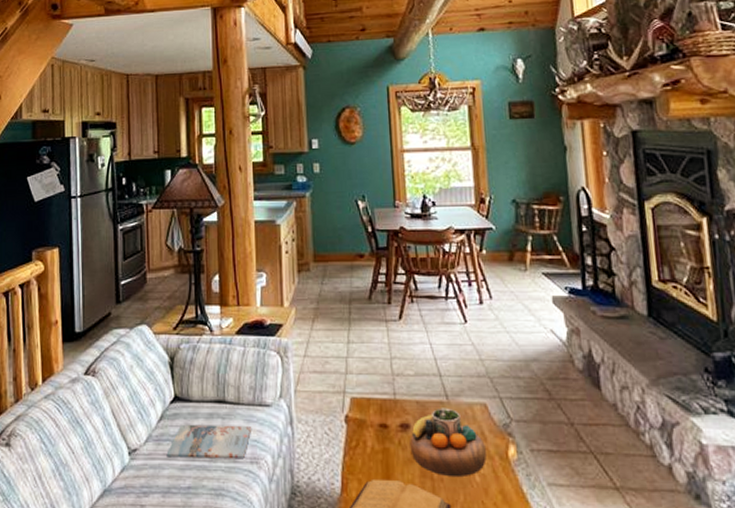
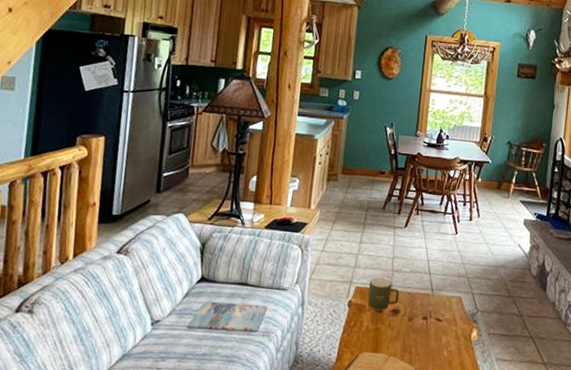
mug: none [366,385,407,426] -> present [368,278,400,311]
decorative bowl: present [410,407,487,476] -> none [397,298,455,352]

